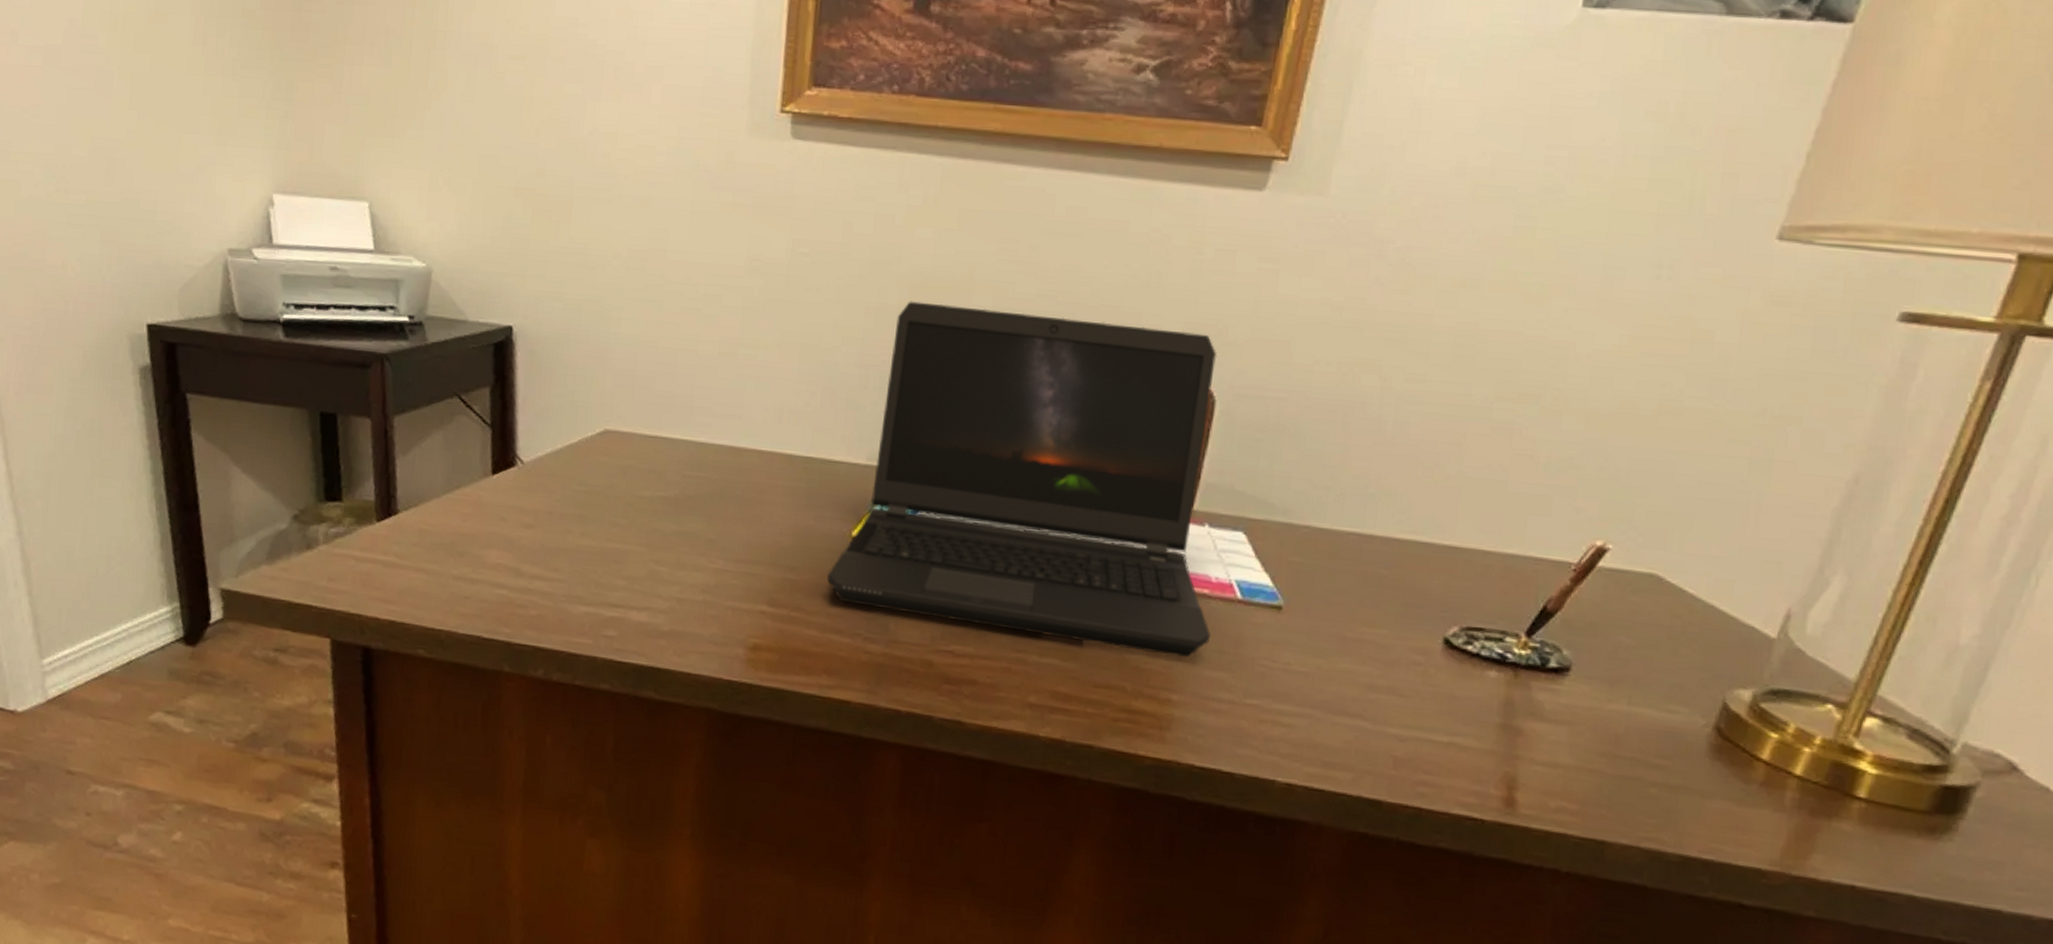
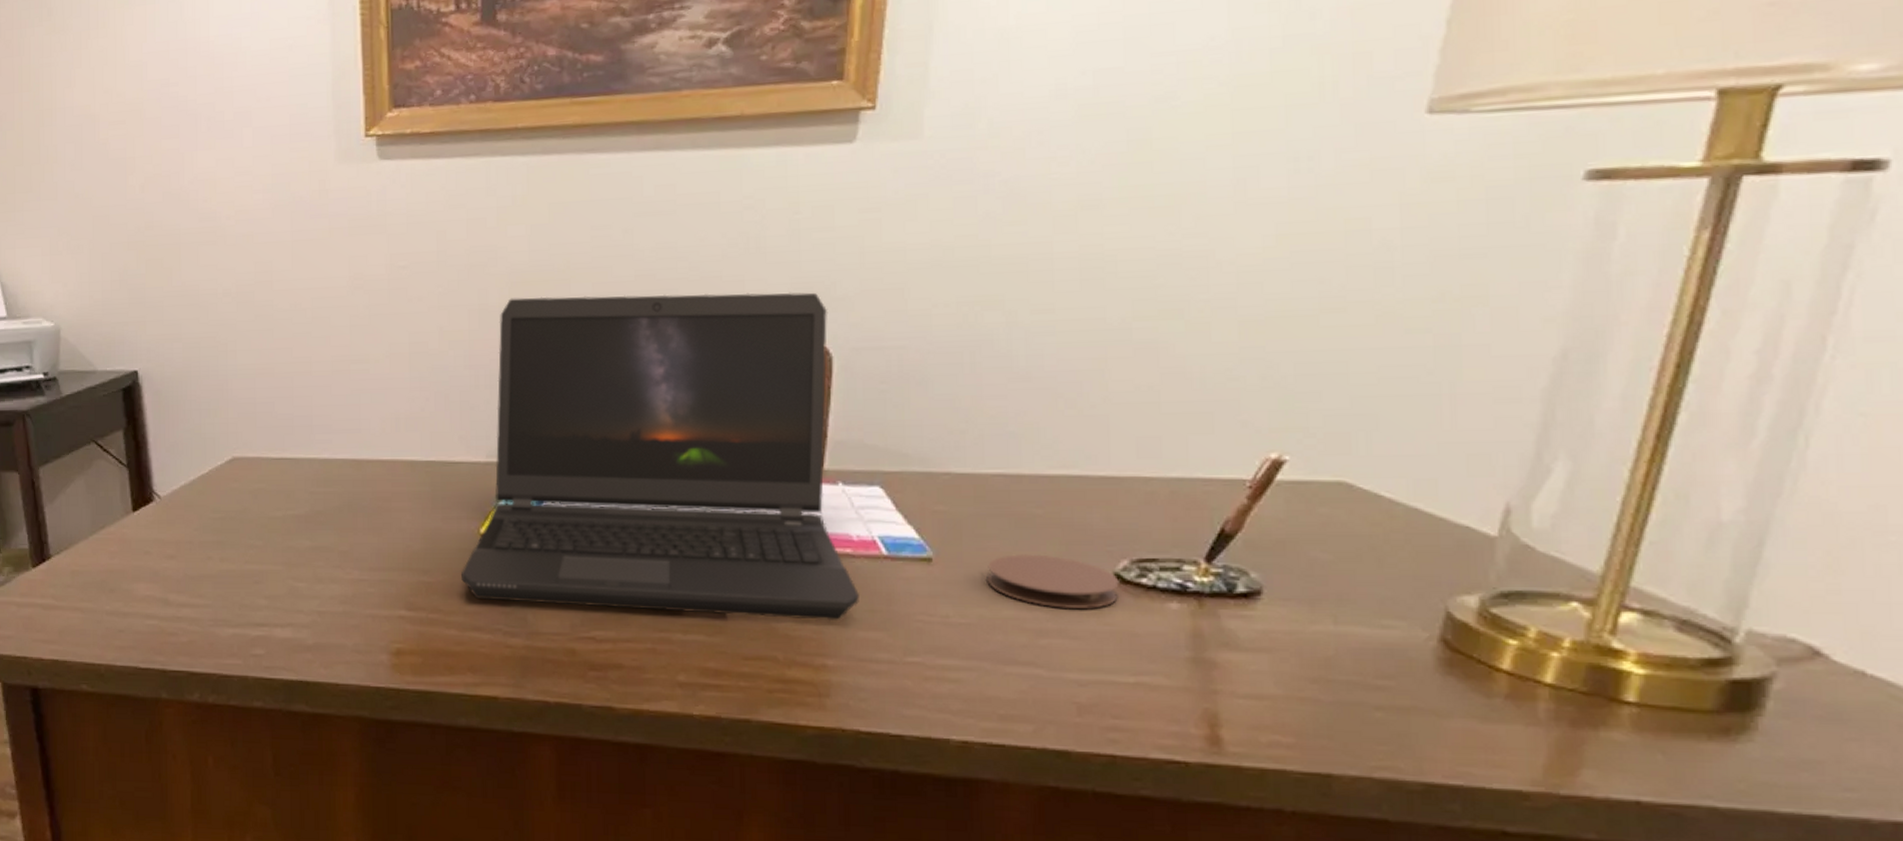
coaster: none [1329,611,1448,670] -> present [987,554,1119,610]

